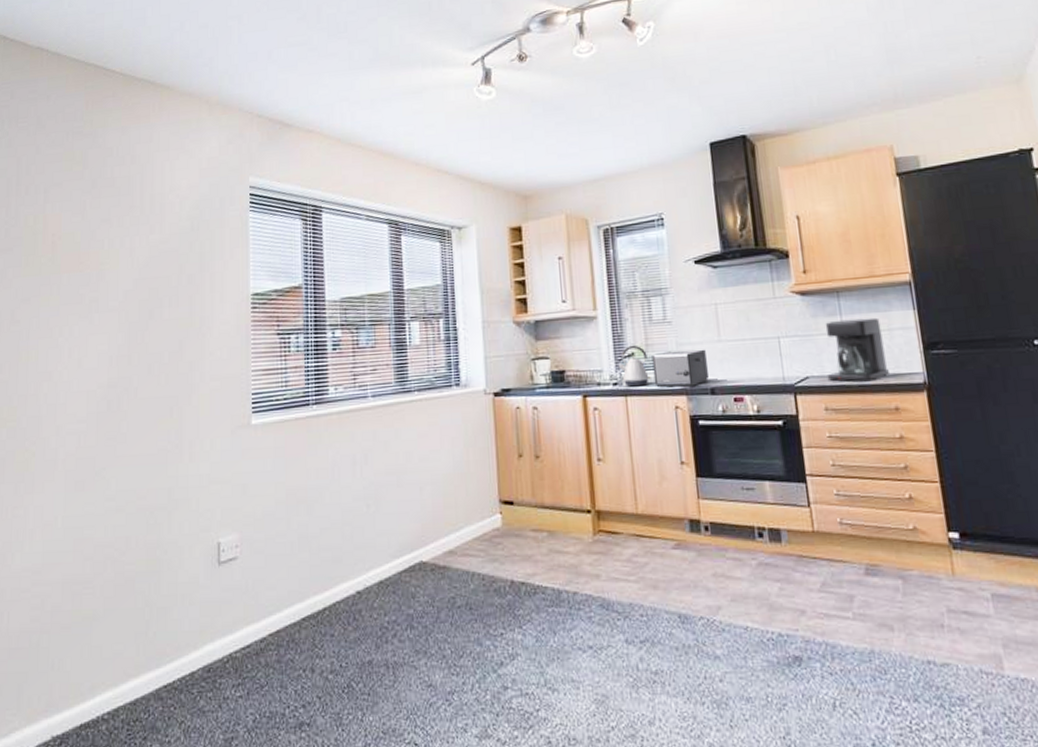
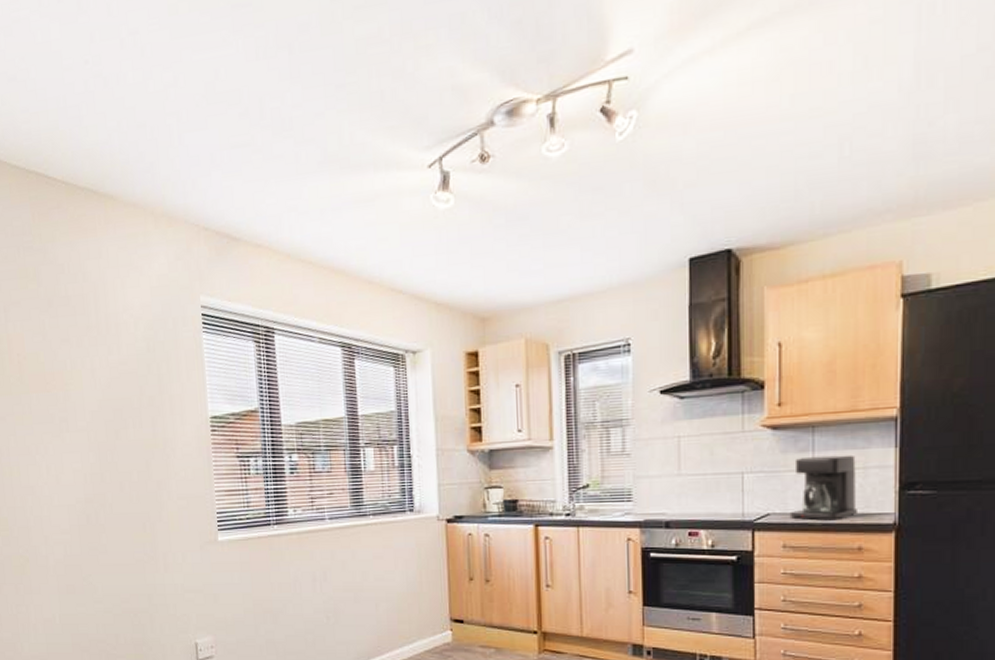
kettle: present [618,345,651,387] -> none [572,476,604,518]
toaster: present [652,349,709,388] -> none [607,482,664,521]

